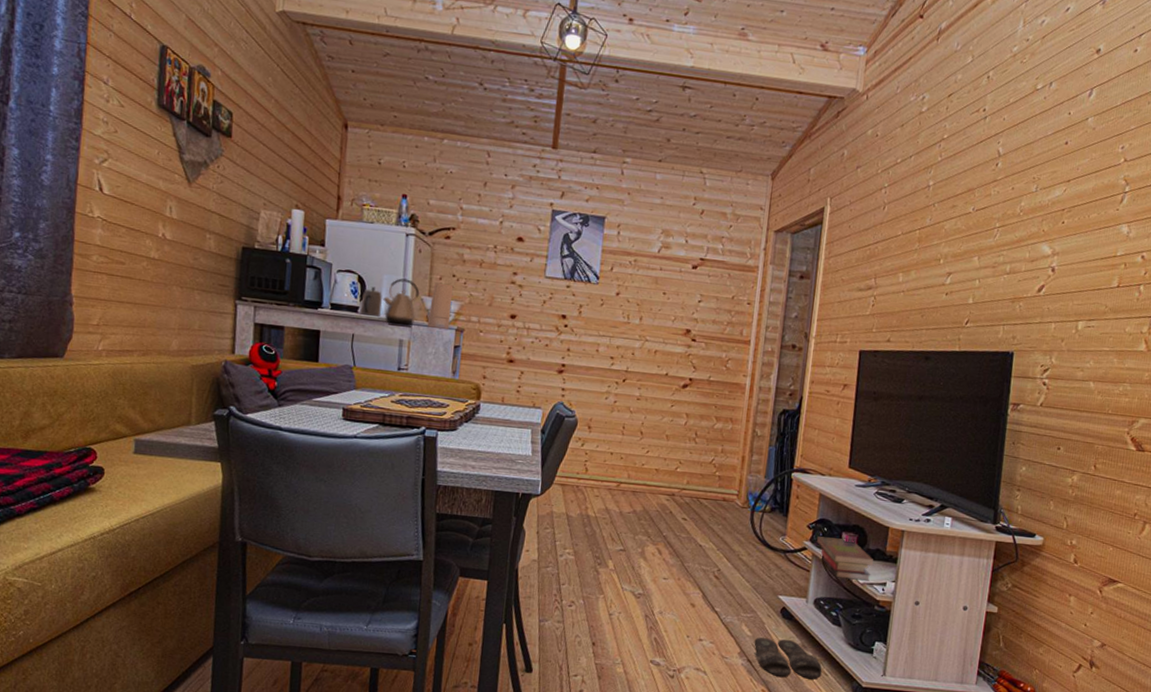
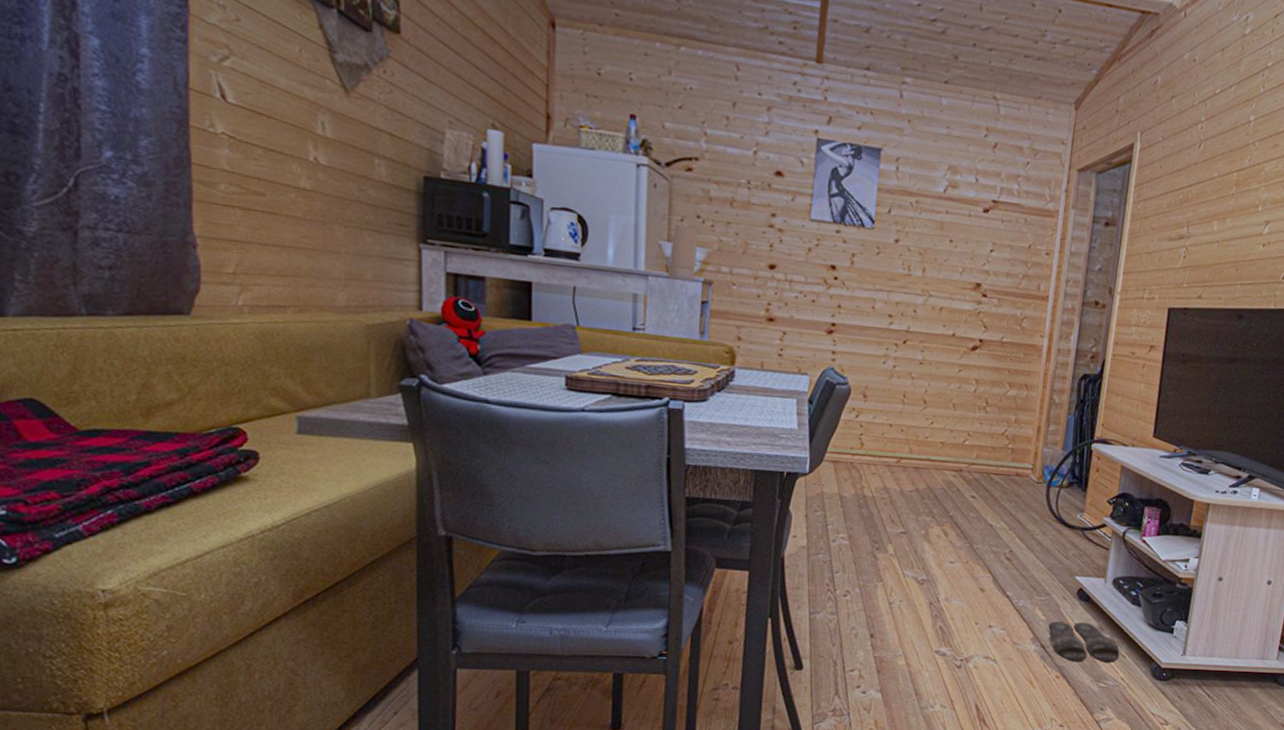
teapot: present [360,286,382,317] -> none [582,228,609,267]
kettle: present [383,278,420,326] -> none [611,219,657,277]
books: present [817,536,873,581] -> none [1117,512,1177,558]

